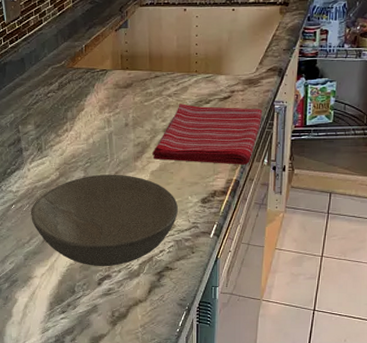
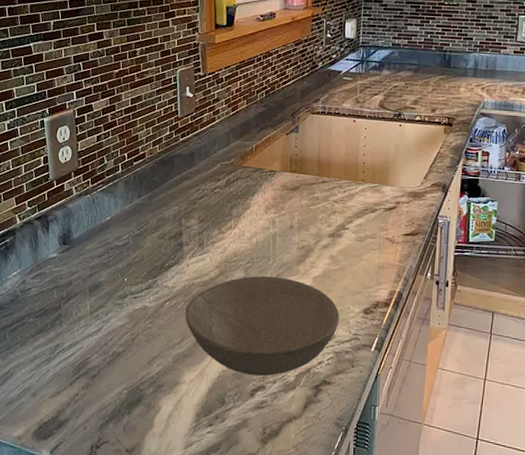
dish towel: present [152,103,263,165] -> none [316,210,427,277]

